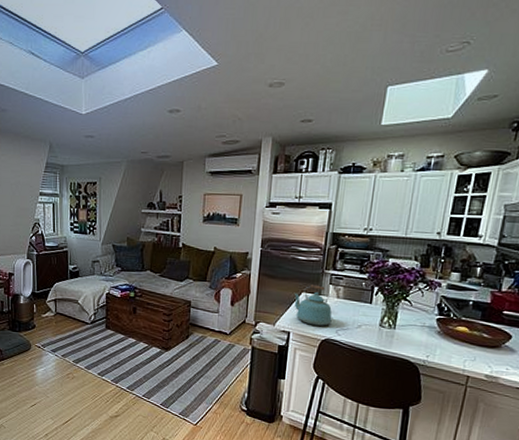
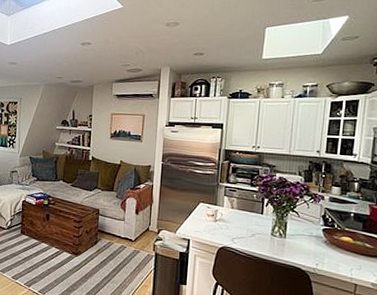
kettle: present [295,285,332,326] -> none [193,196,228,234]

